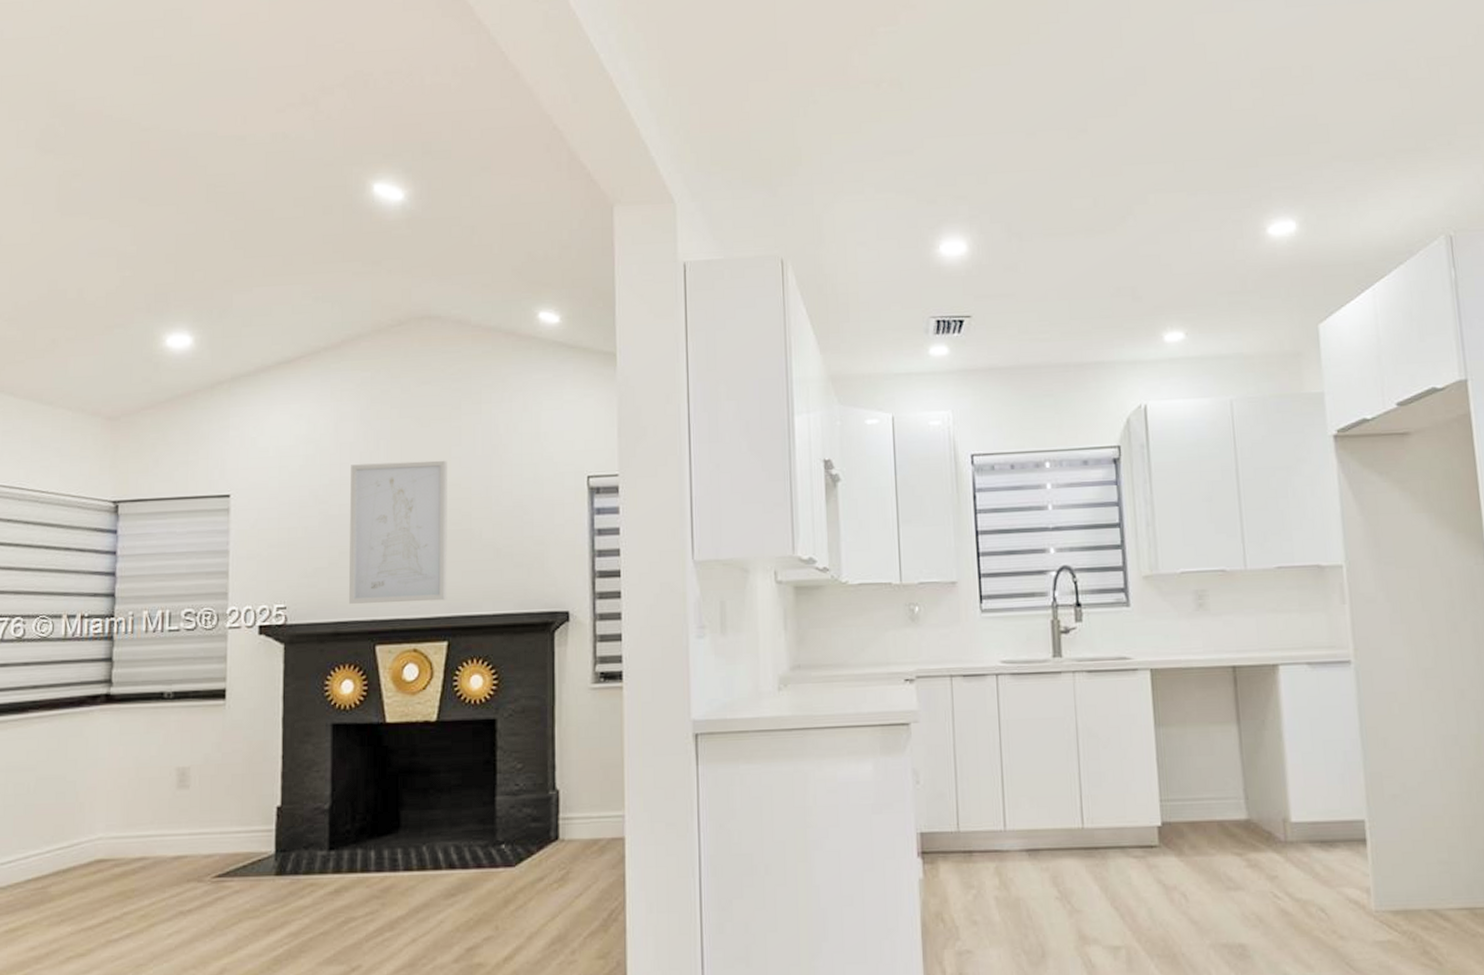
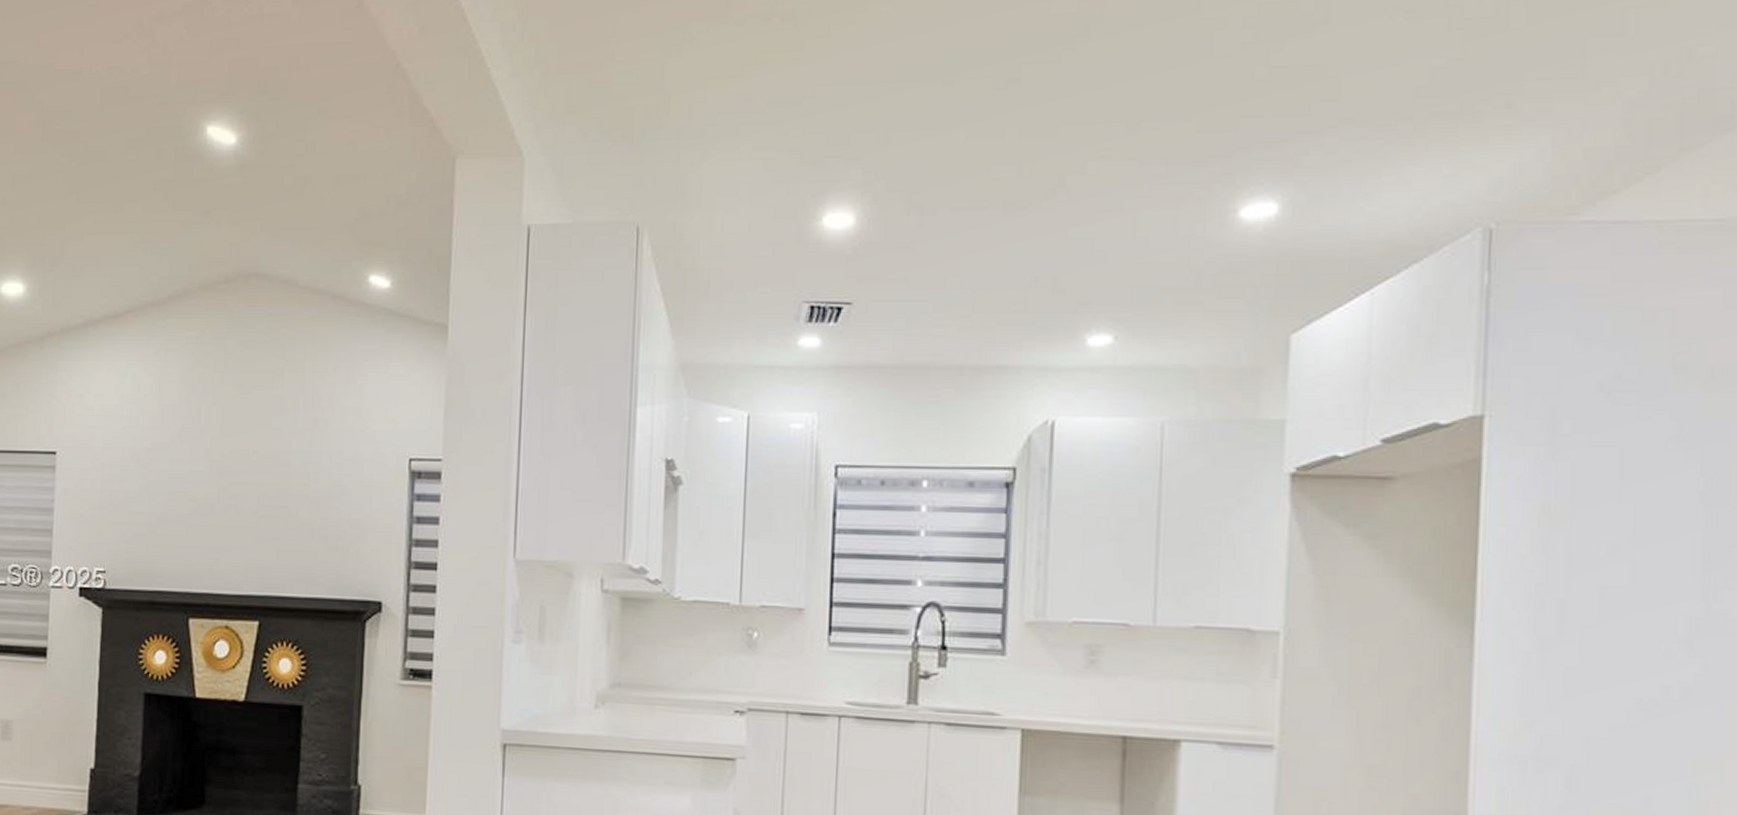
wall art: present [348,460,447,604] -> none [164,429,268,579]

